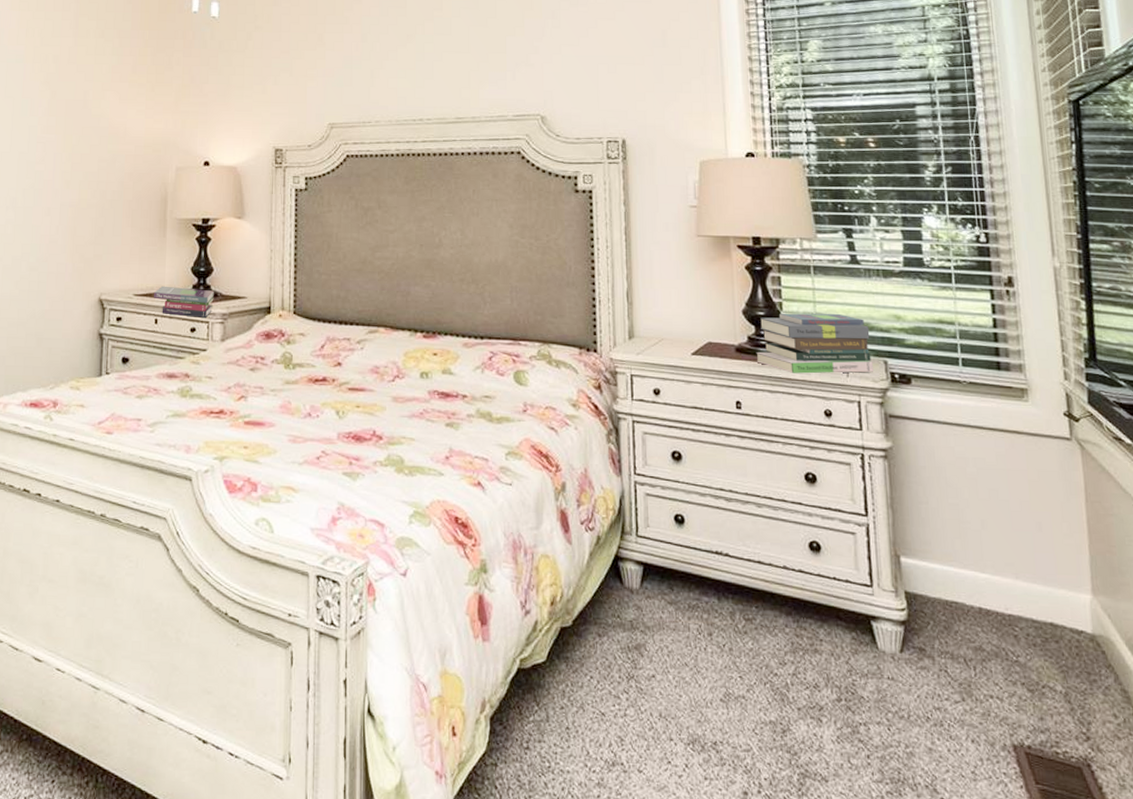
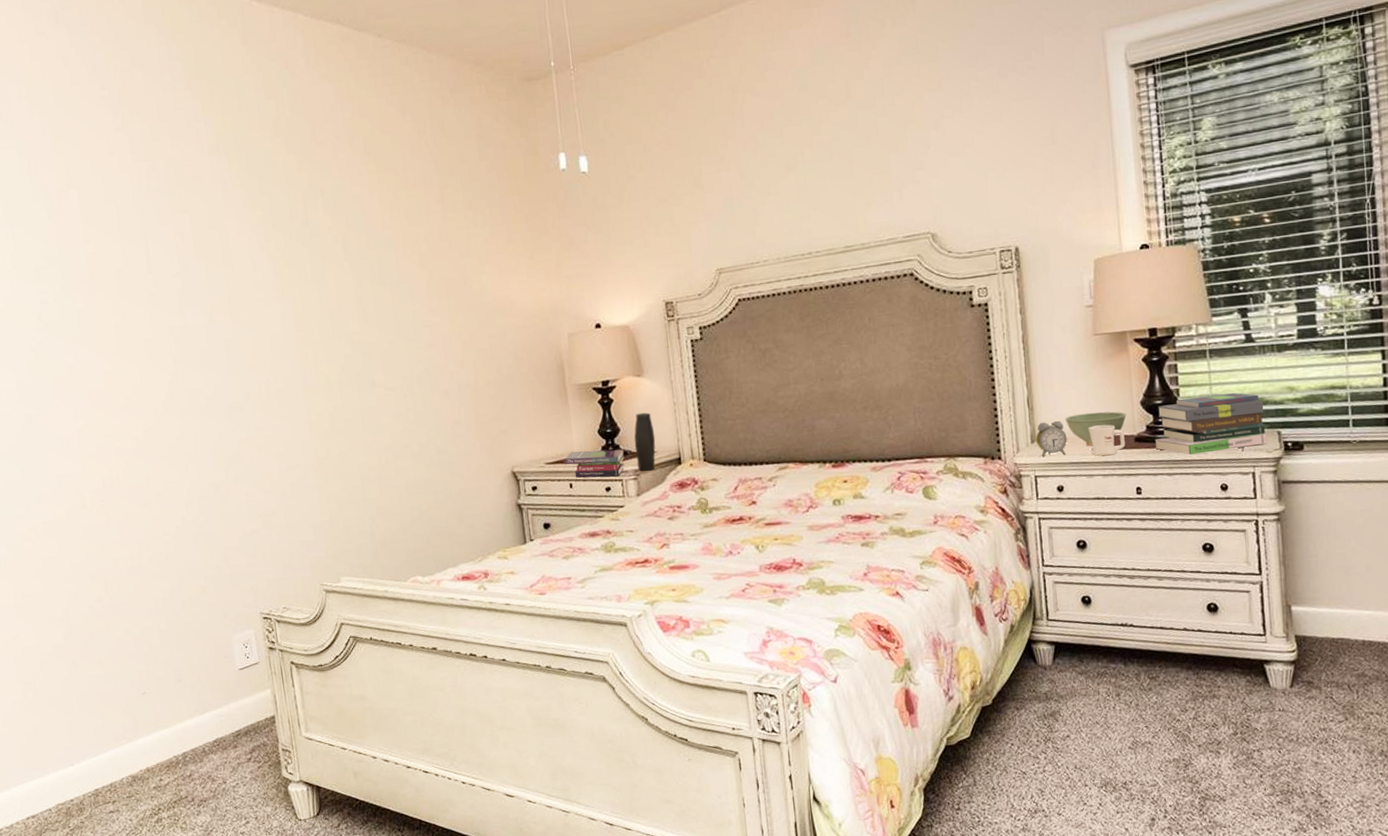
vase: none [226,256,248,316] -> present [634,412,656,471]
alarm clock: none [634,318,666,357] -> present [1036,420,1067,458]
bowl: none [664,315,728,350] -> present [1064,411,1127,446]
mug: none [688,330,726,363] -> present [1089,424,1125,456]

